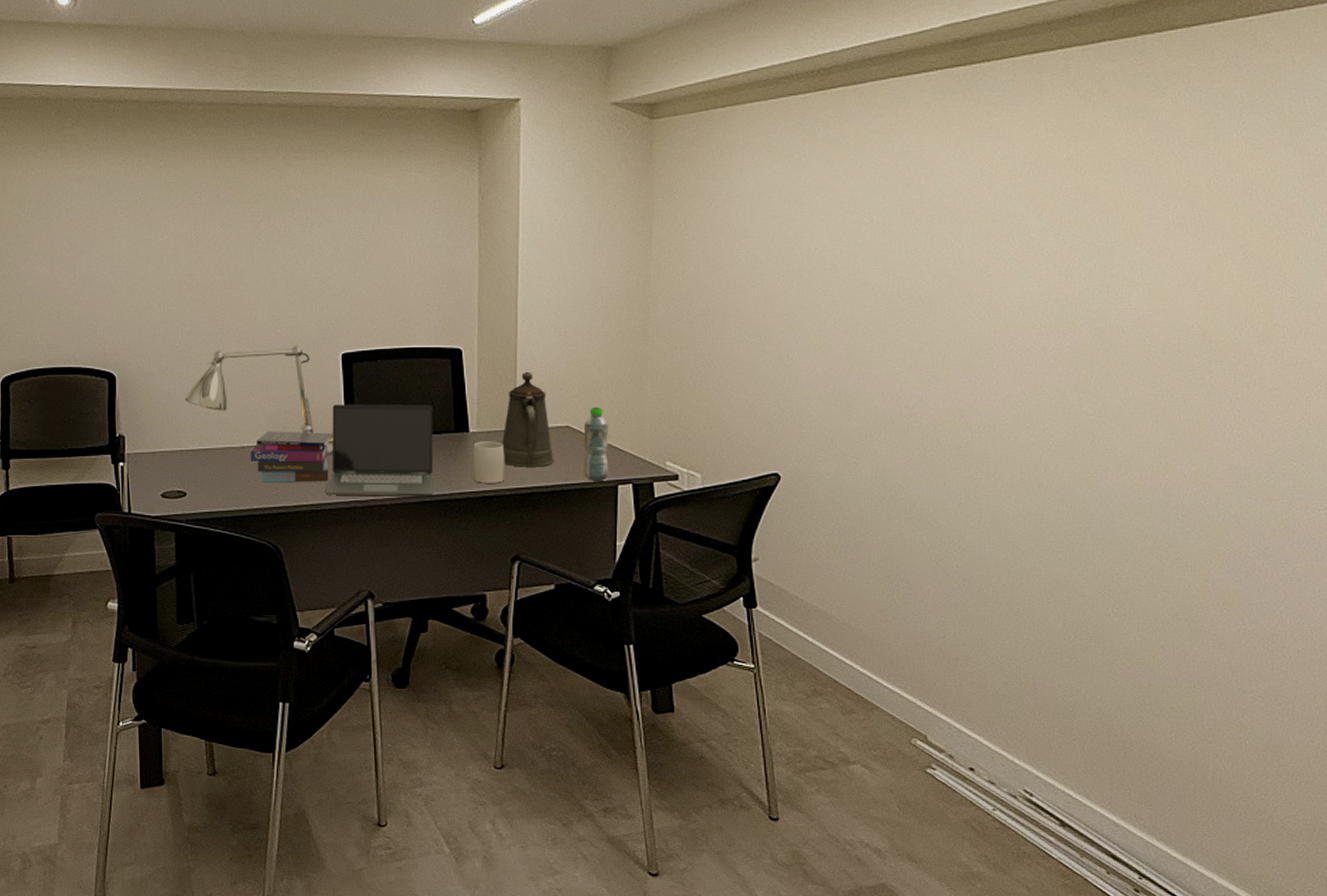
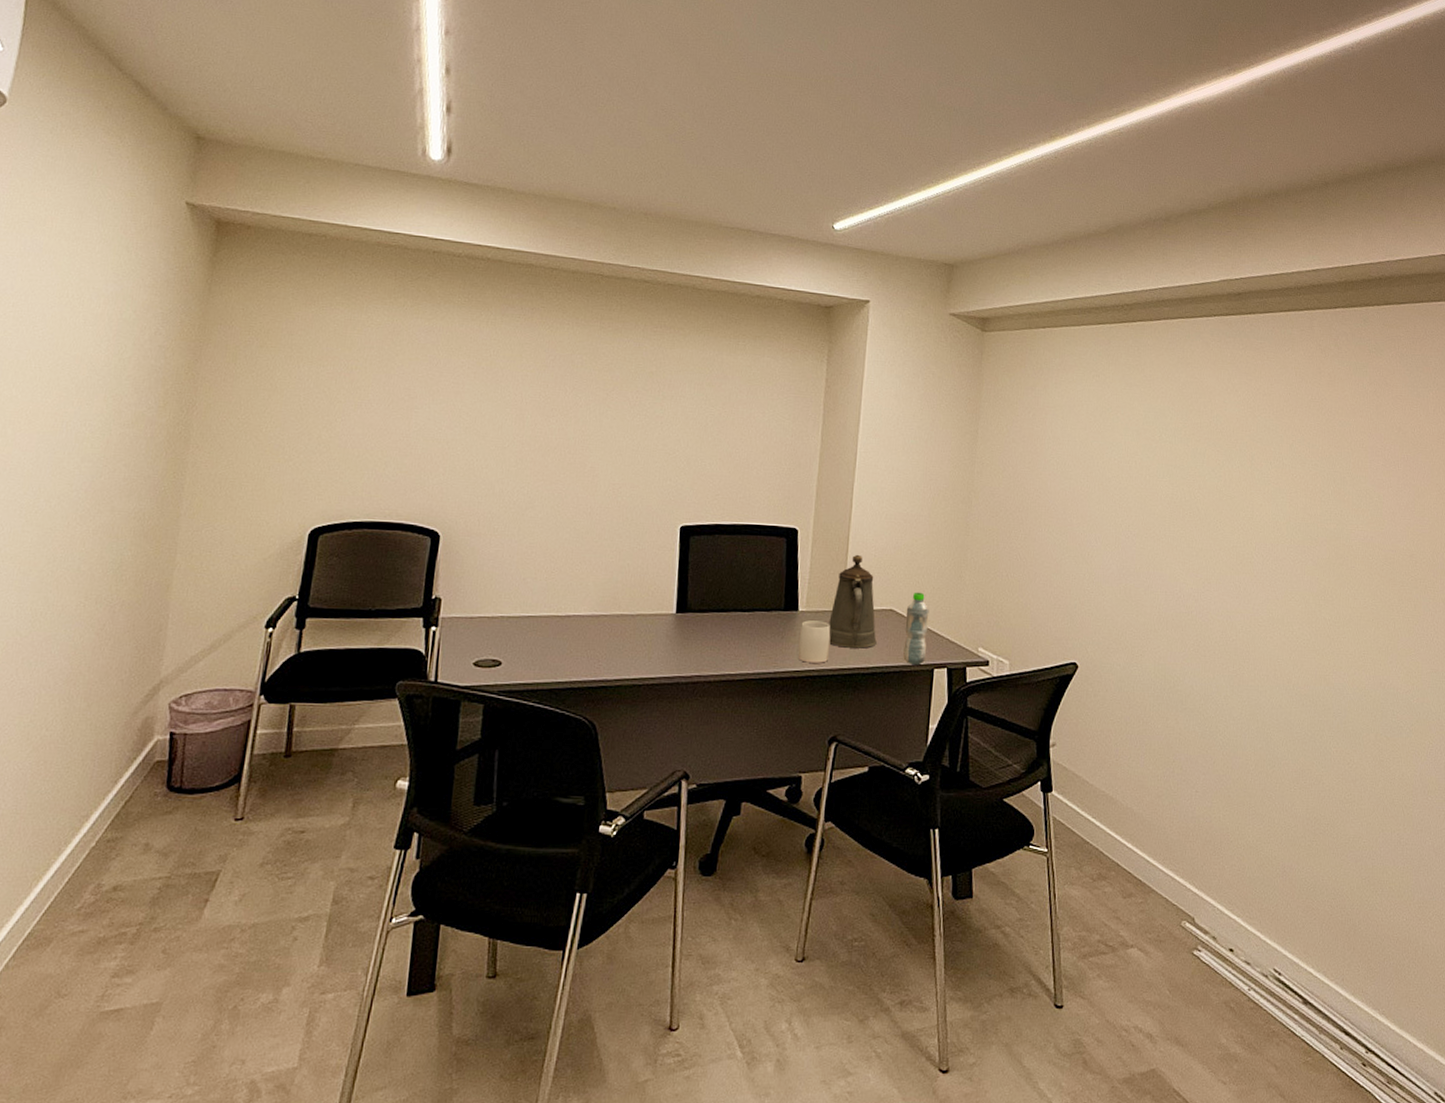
desk lamp: present [184,345,334,456] -> none [511,514,663,629]
books: present [250,431,334,483] -> none [574,600,664,655]
laptop: present [325,404,434,497] -> none [649,576,765,675]

